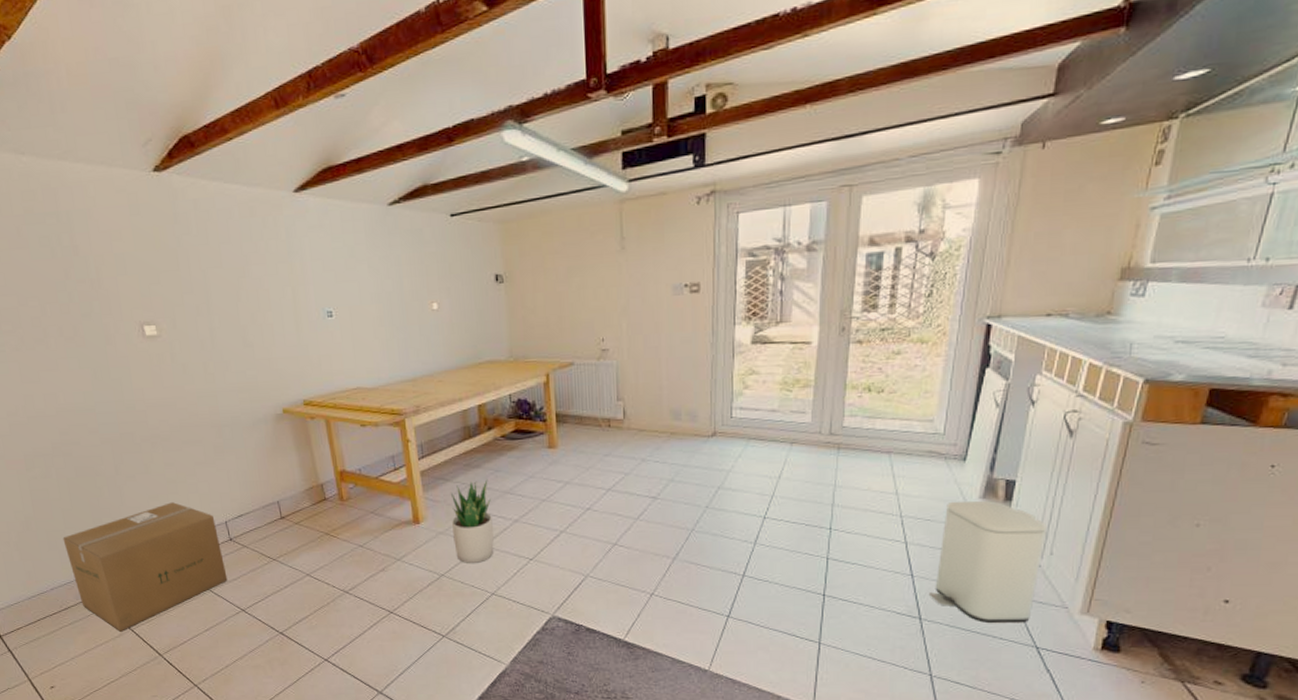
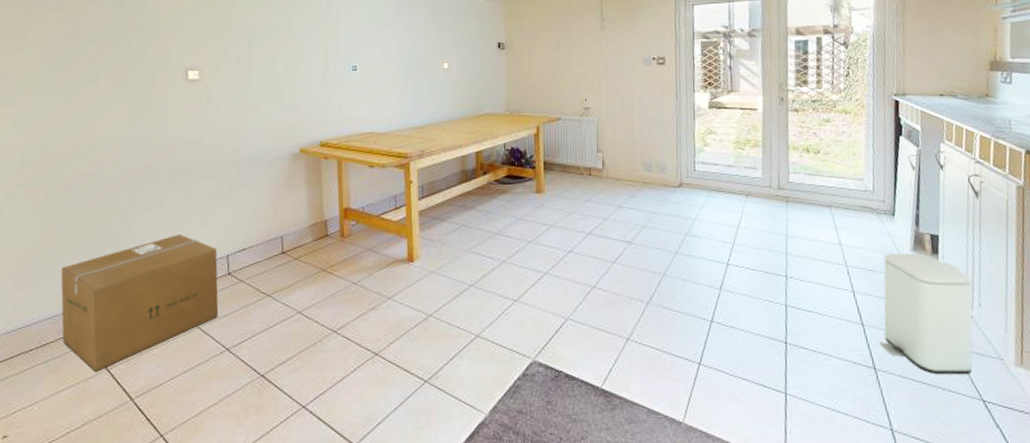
planter: present [450,479,494,563] -> none [444,220,482,303]

